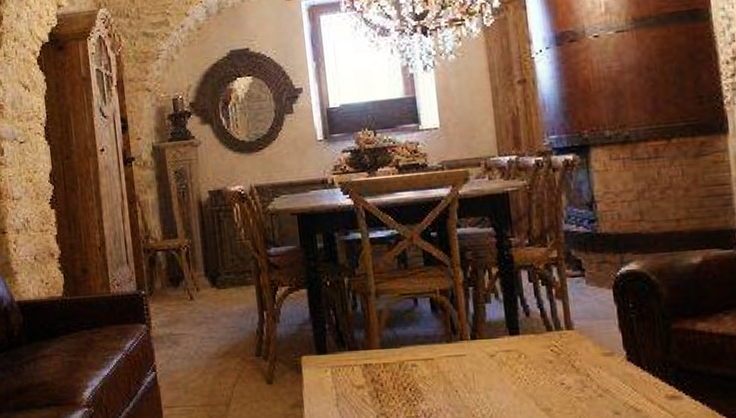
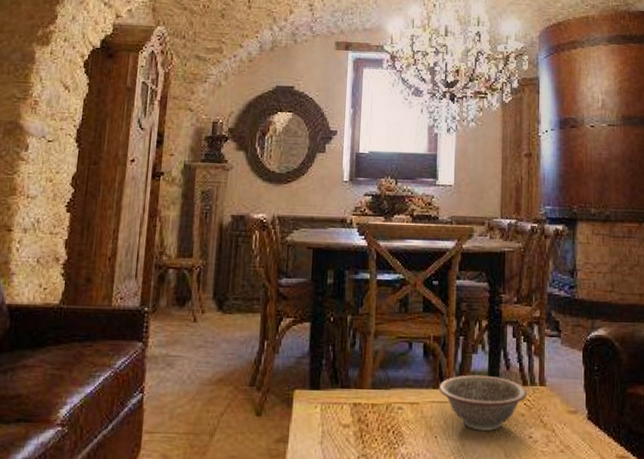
decorative bowl: none [452,324,554,382] -> present [438,375,528,432]

